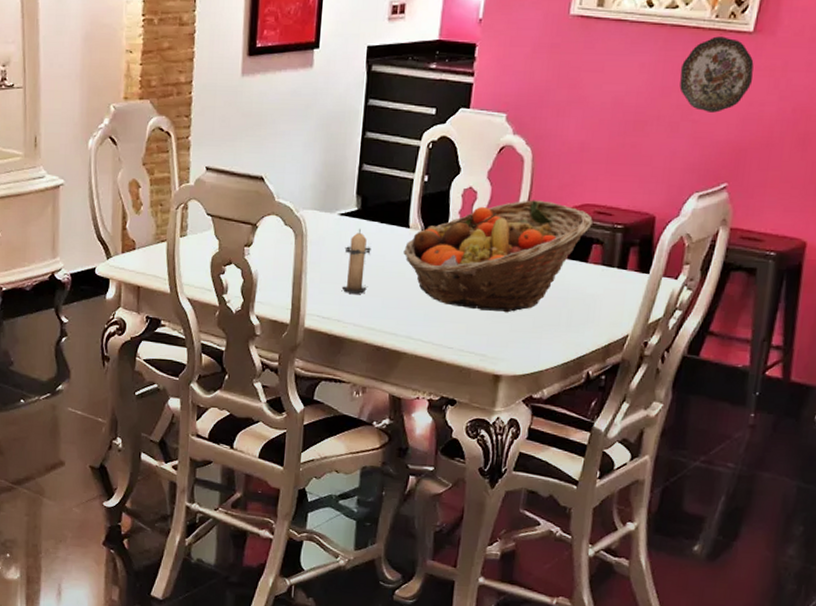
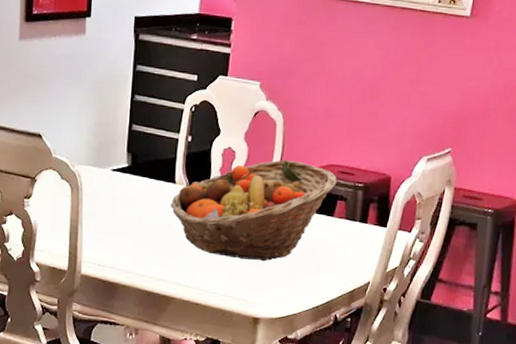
candle: present [341,229,371,294] -> none [115,184,141,243]
decorative plate: present [679,36,754,113] -> none [409,19,471,86]

